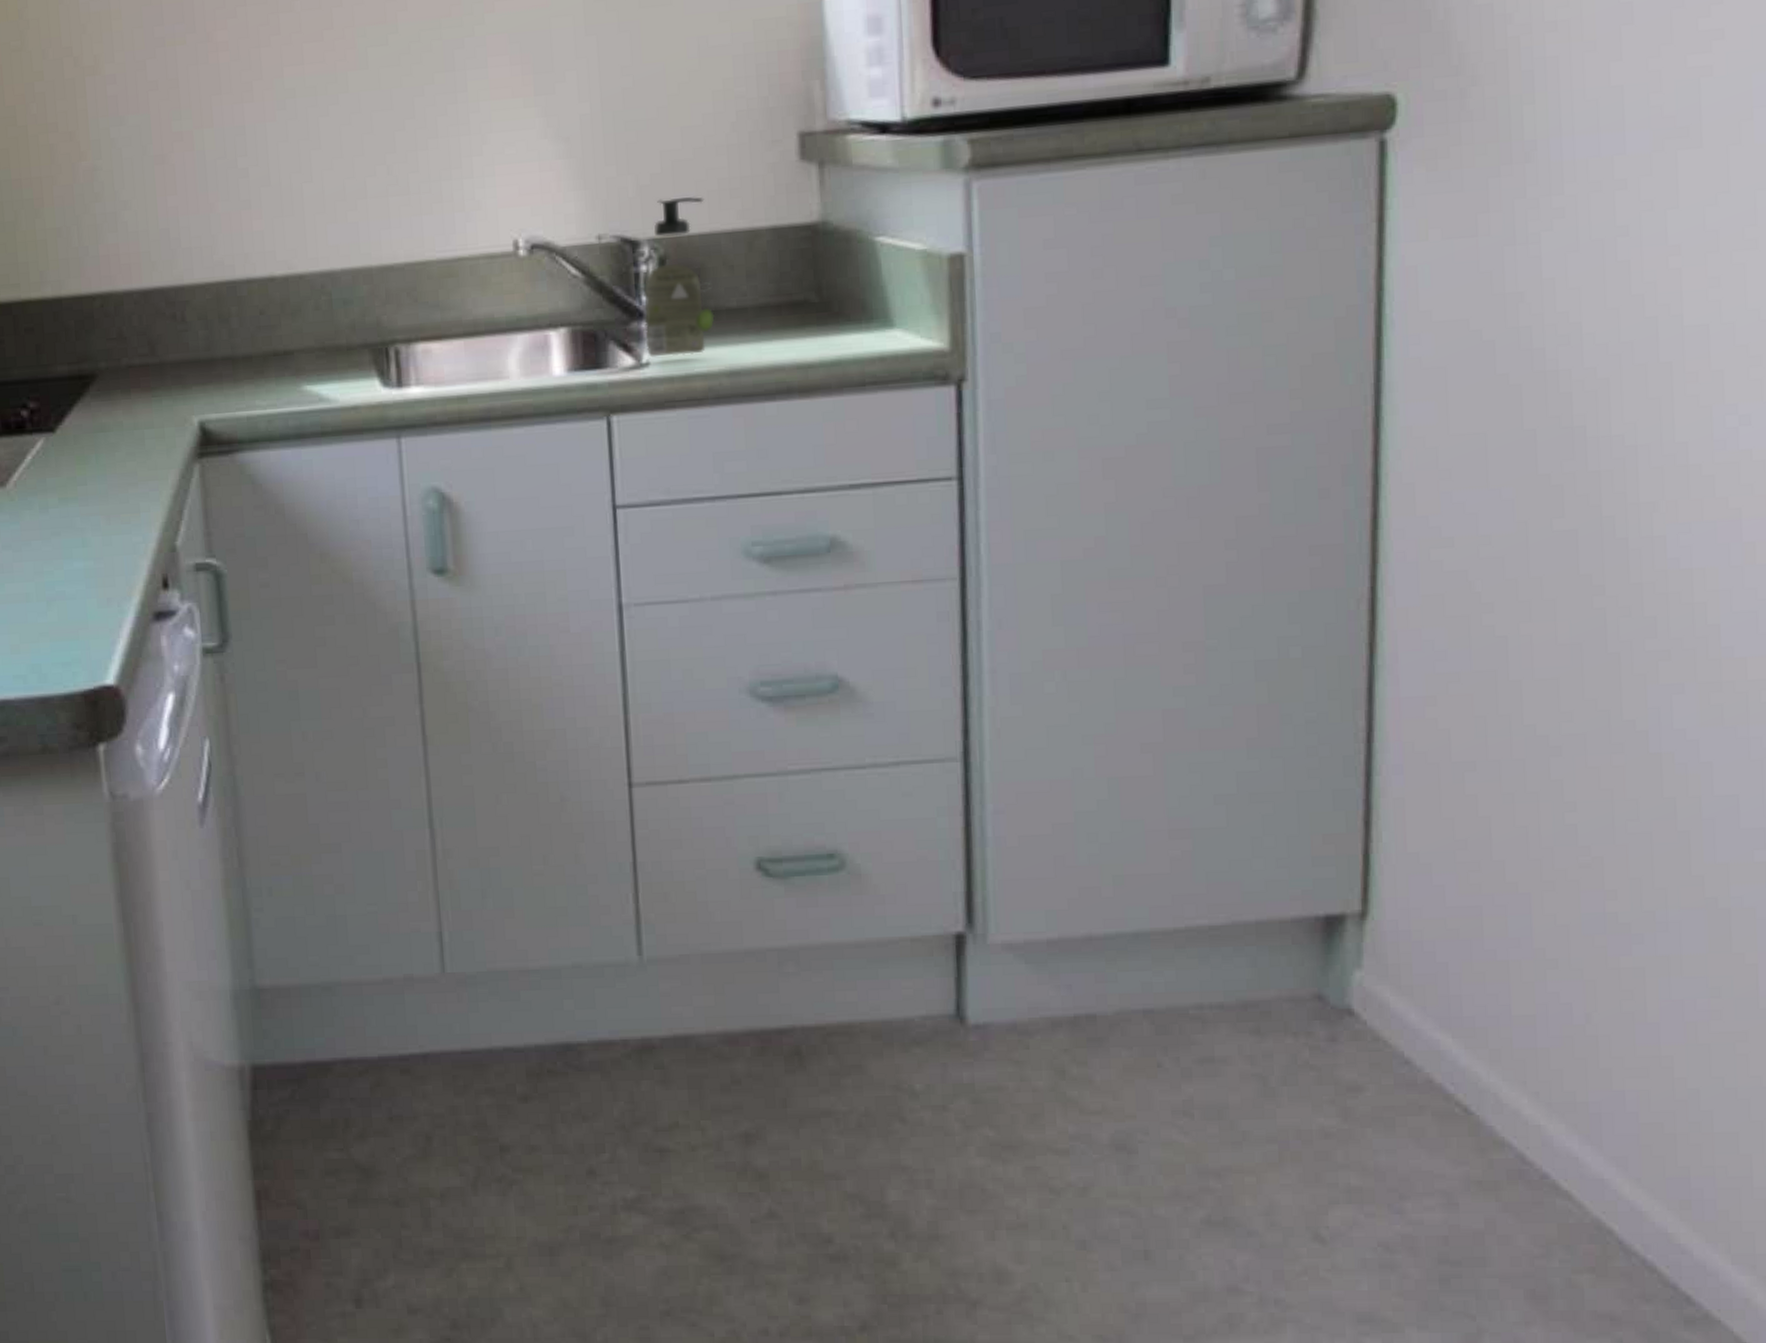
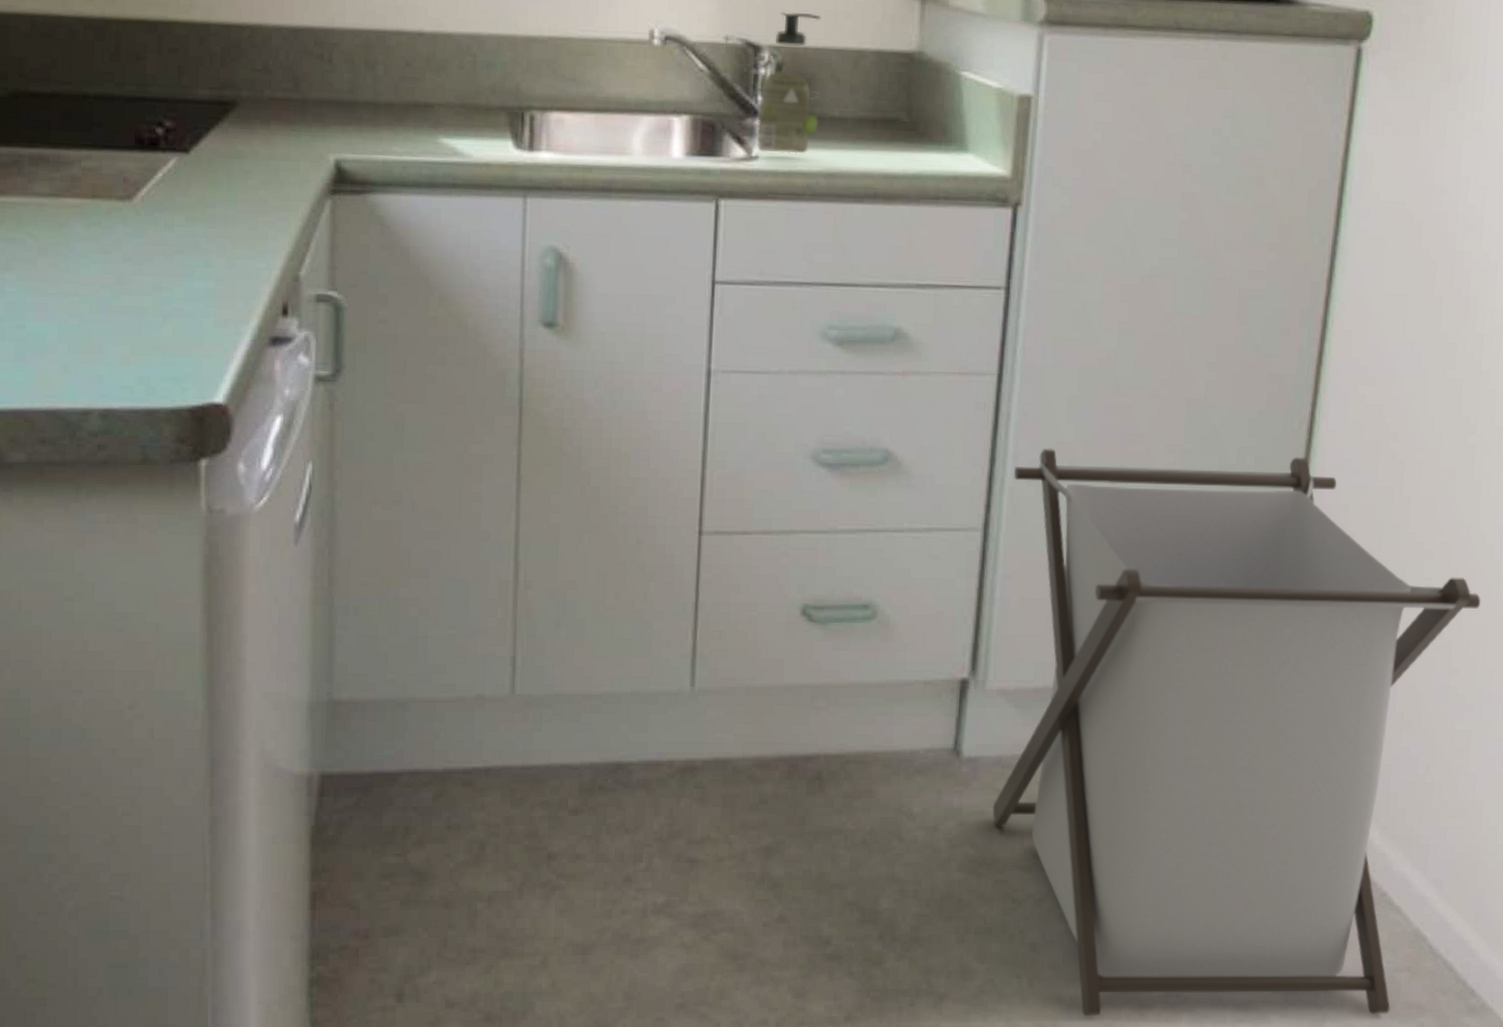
laundry basket: none [992,643,1639,1327] -> present [992,448,1481,1016]

